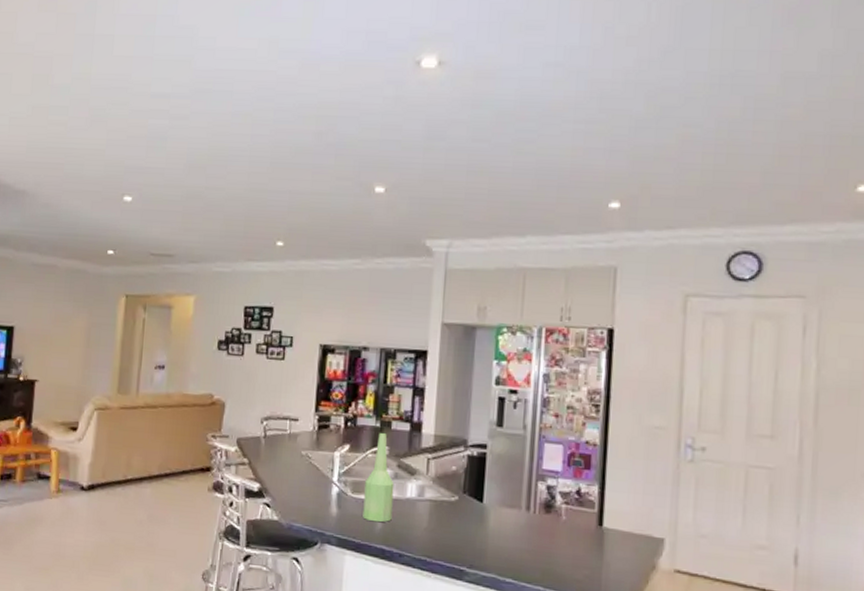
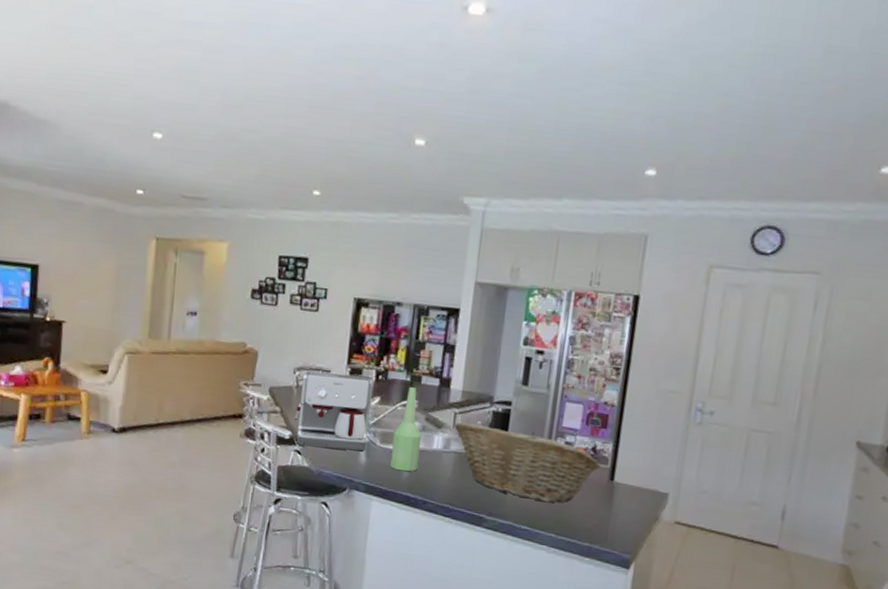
coffee maker: none [264,420,343,503] -> present [295,371,374,452]
fruit basket: none [427,467,587,553] -> present [454,422,601,503]

